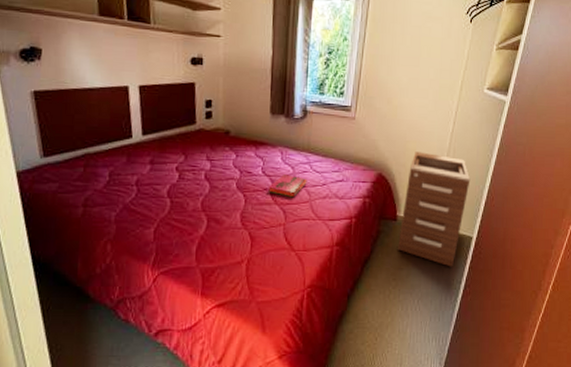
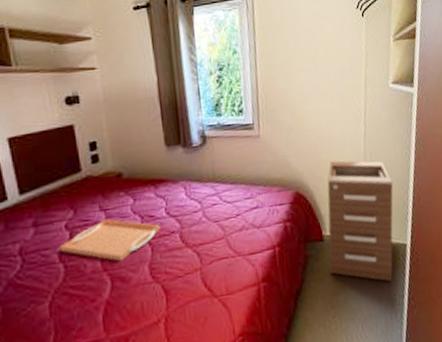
serving tray: none [169,168,255,206] -> present [59,218,160,261]
hardback book: present [268,174,307,198] -> none [176,211,219,237]

